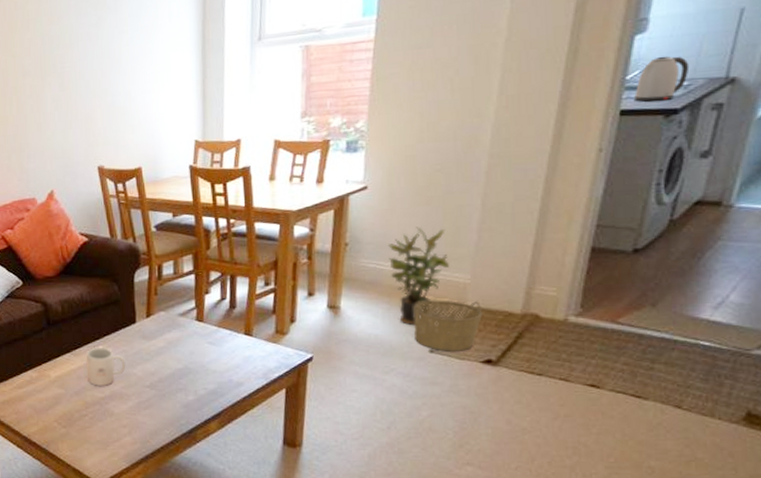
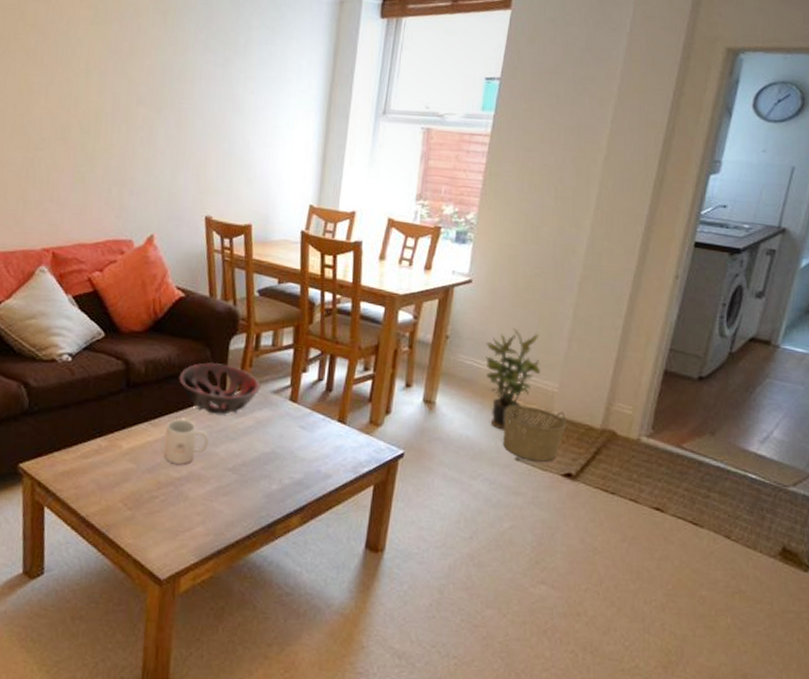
decorative bowl: none [92,294,167,340] -> present [179,362,260,415]
kettle: present [634,56,690,102] -> none [707,198,751,239]

